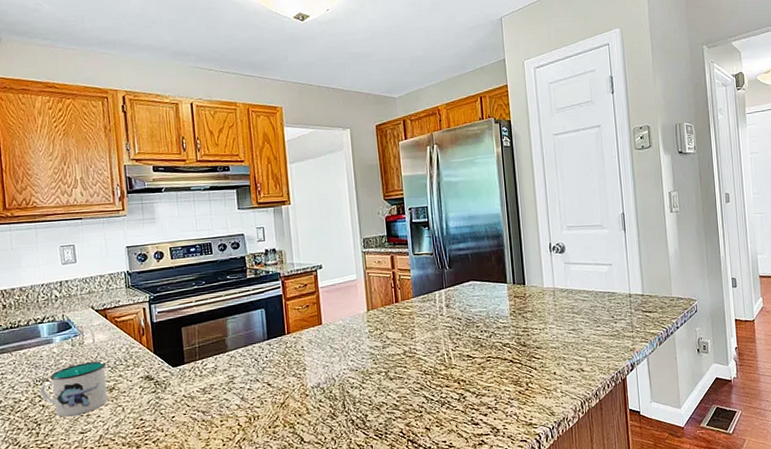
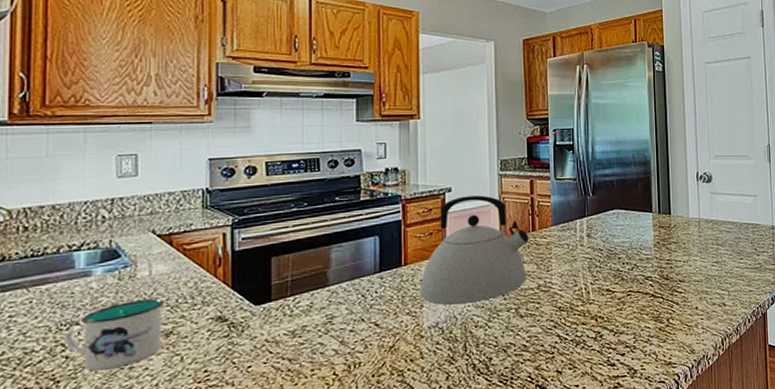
kettle: none [301,271,393,368] -> present [419,195,529,305]

